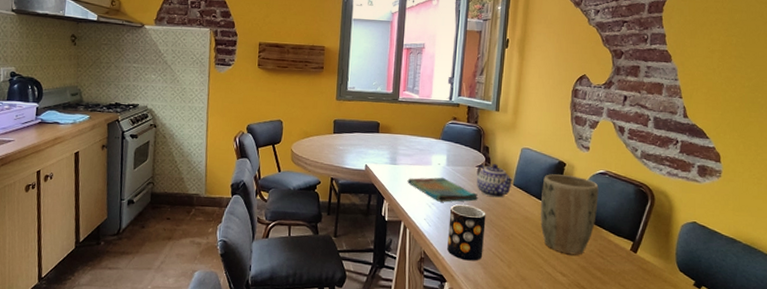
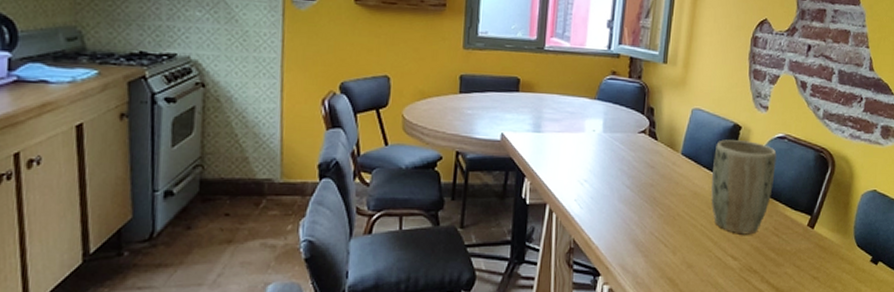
dish towel: present [407,177,479,202] -> none [554,146,641,178]
mug: present [447,204,486,261] -> none [602,180,649,249]
teapot: present [476,164,514,198] -> none [638,129,682,170]

